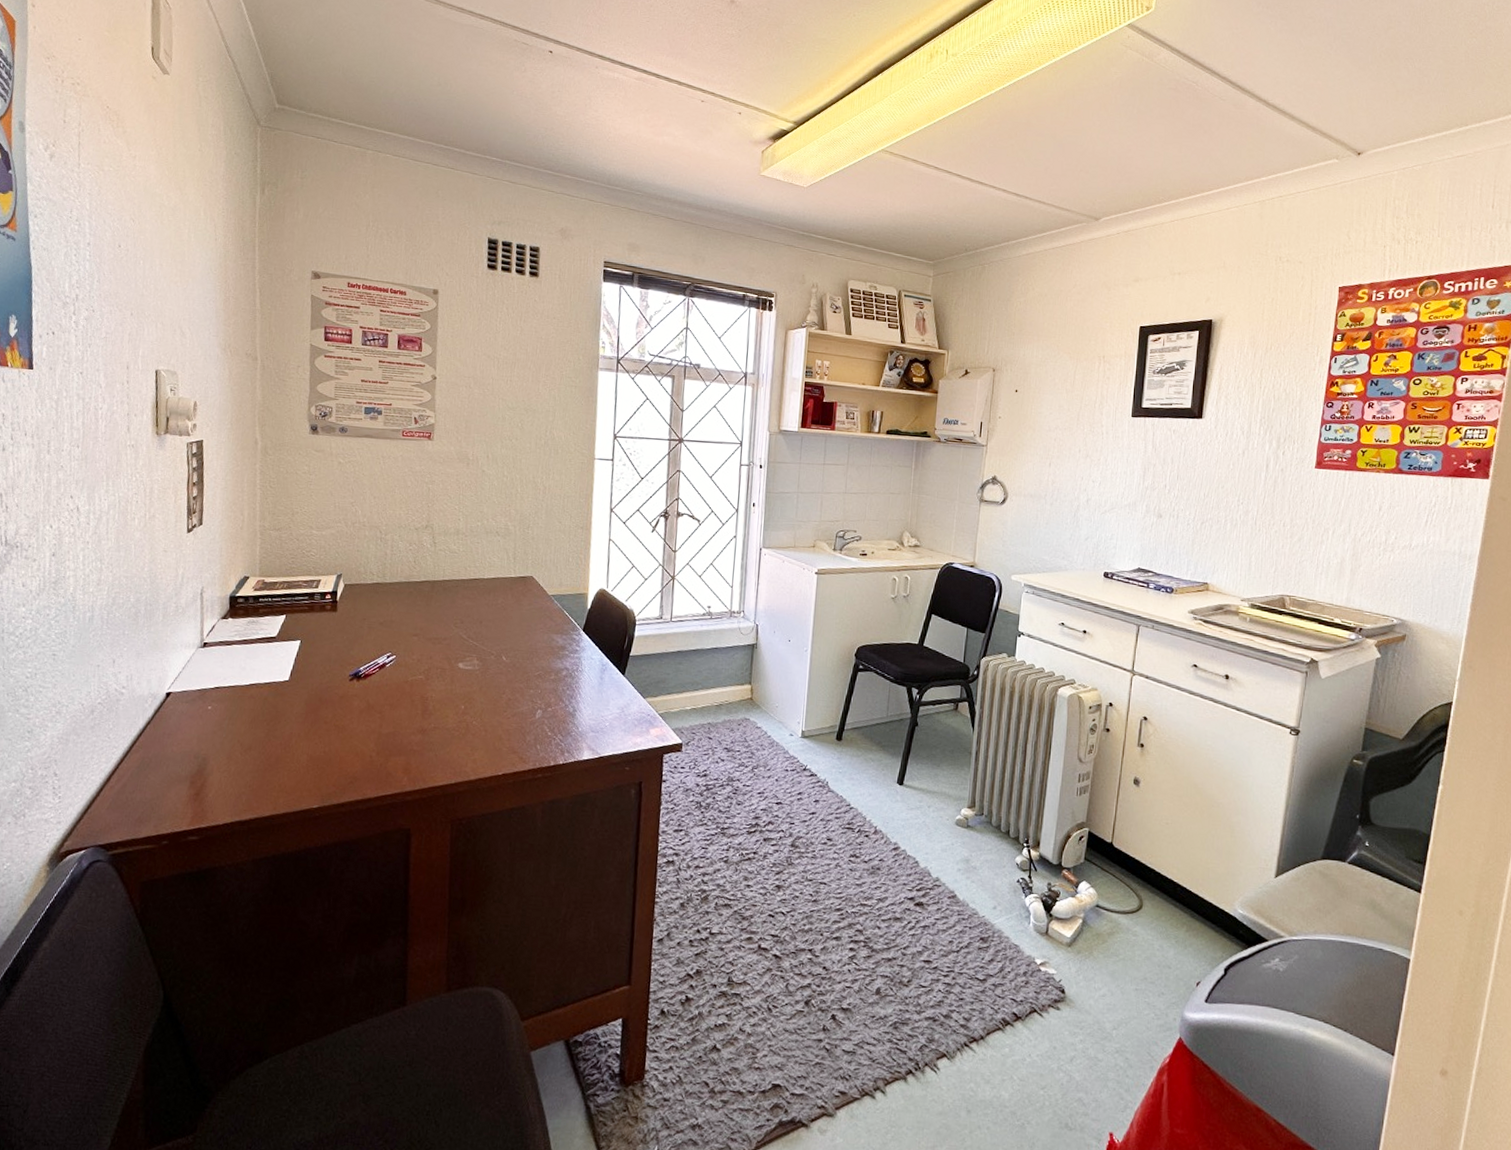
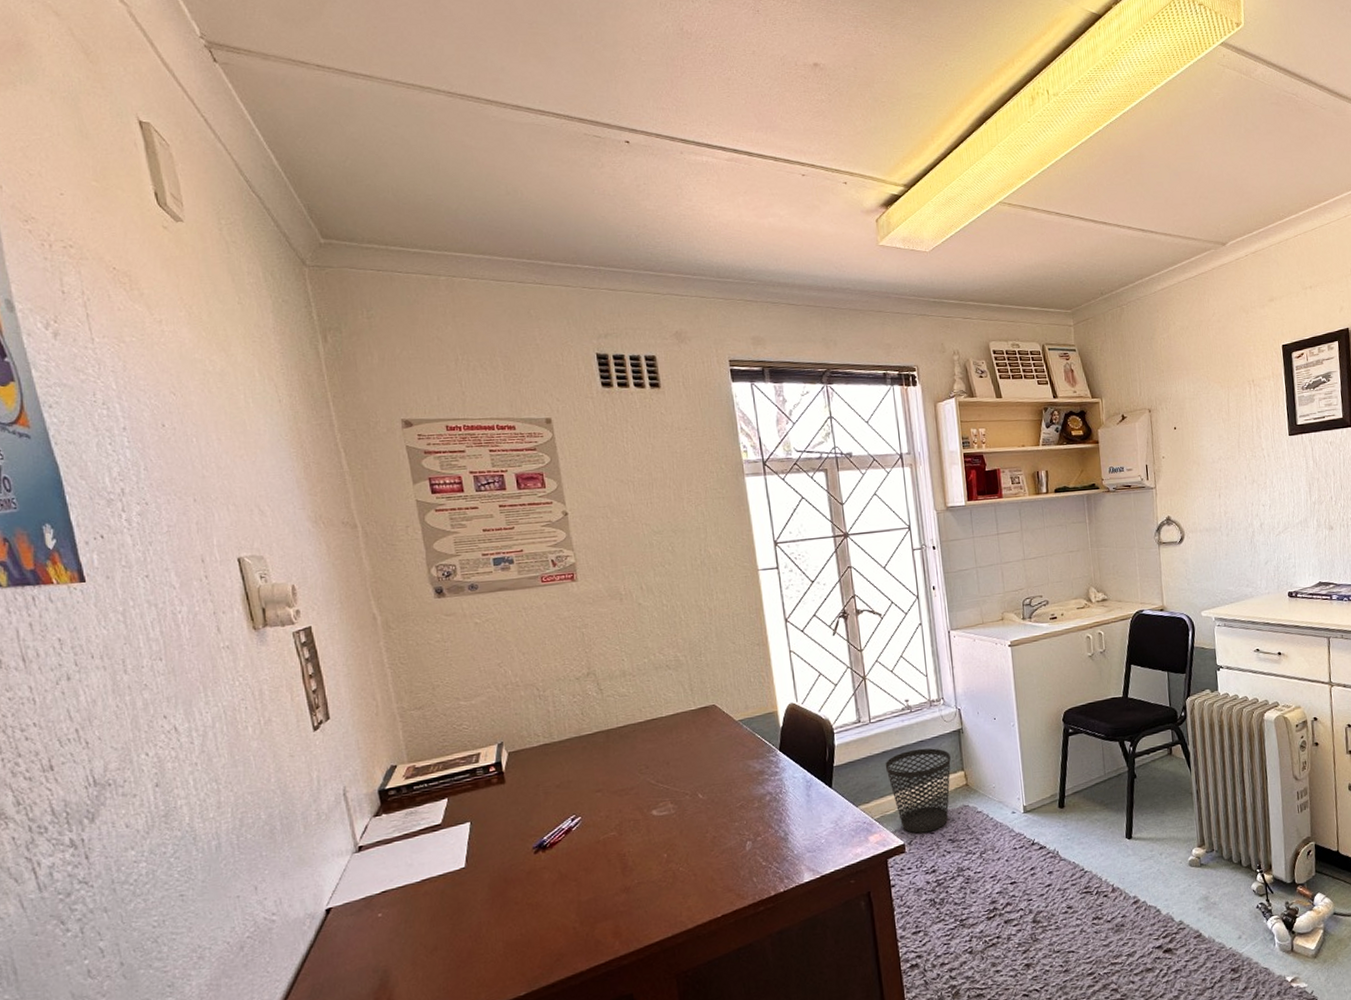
wastebasket: none [677,654,741,737] -> present [885,748,951,834]

